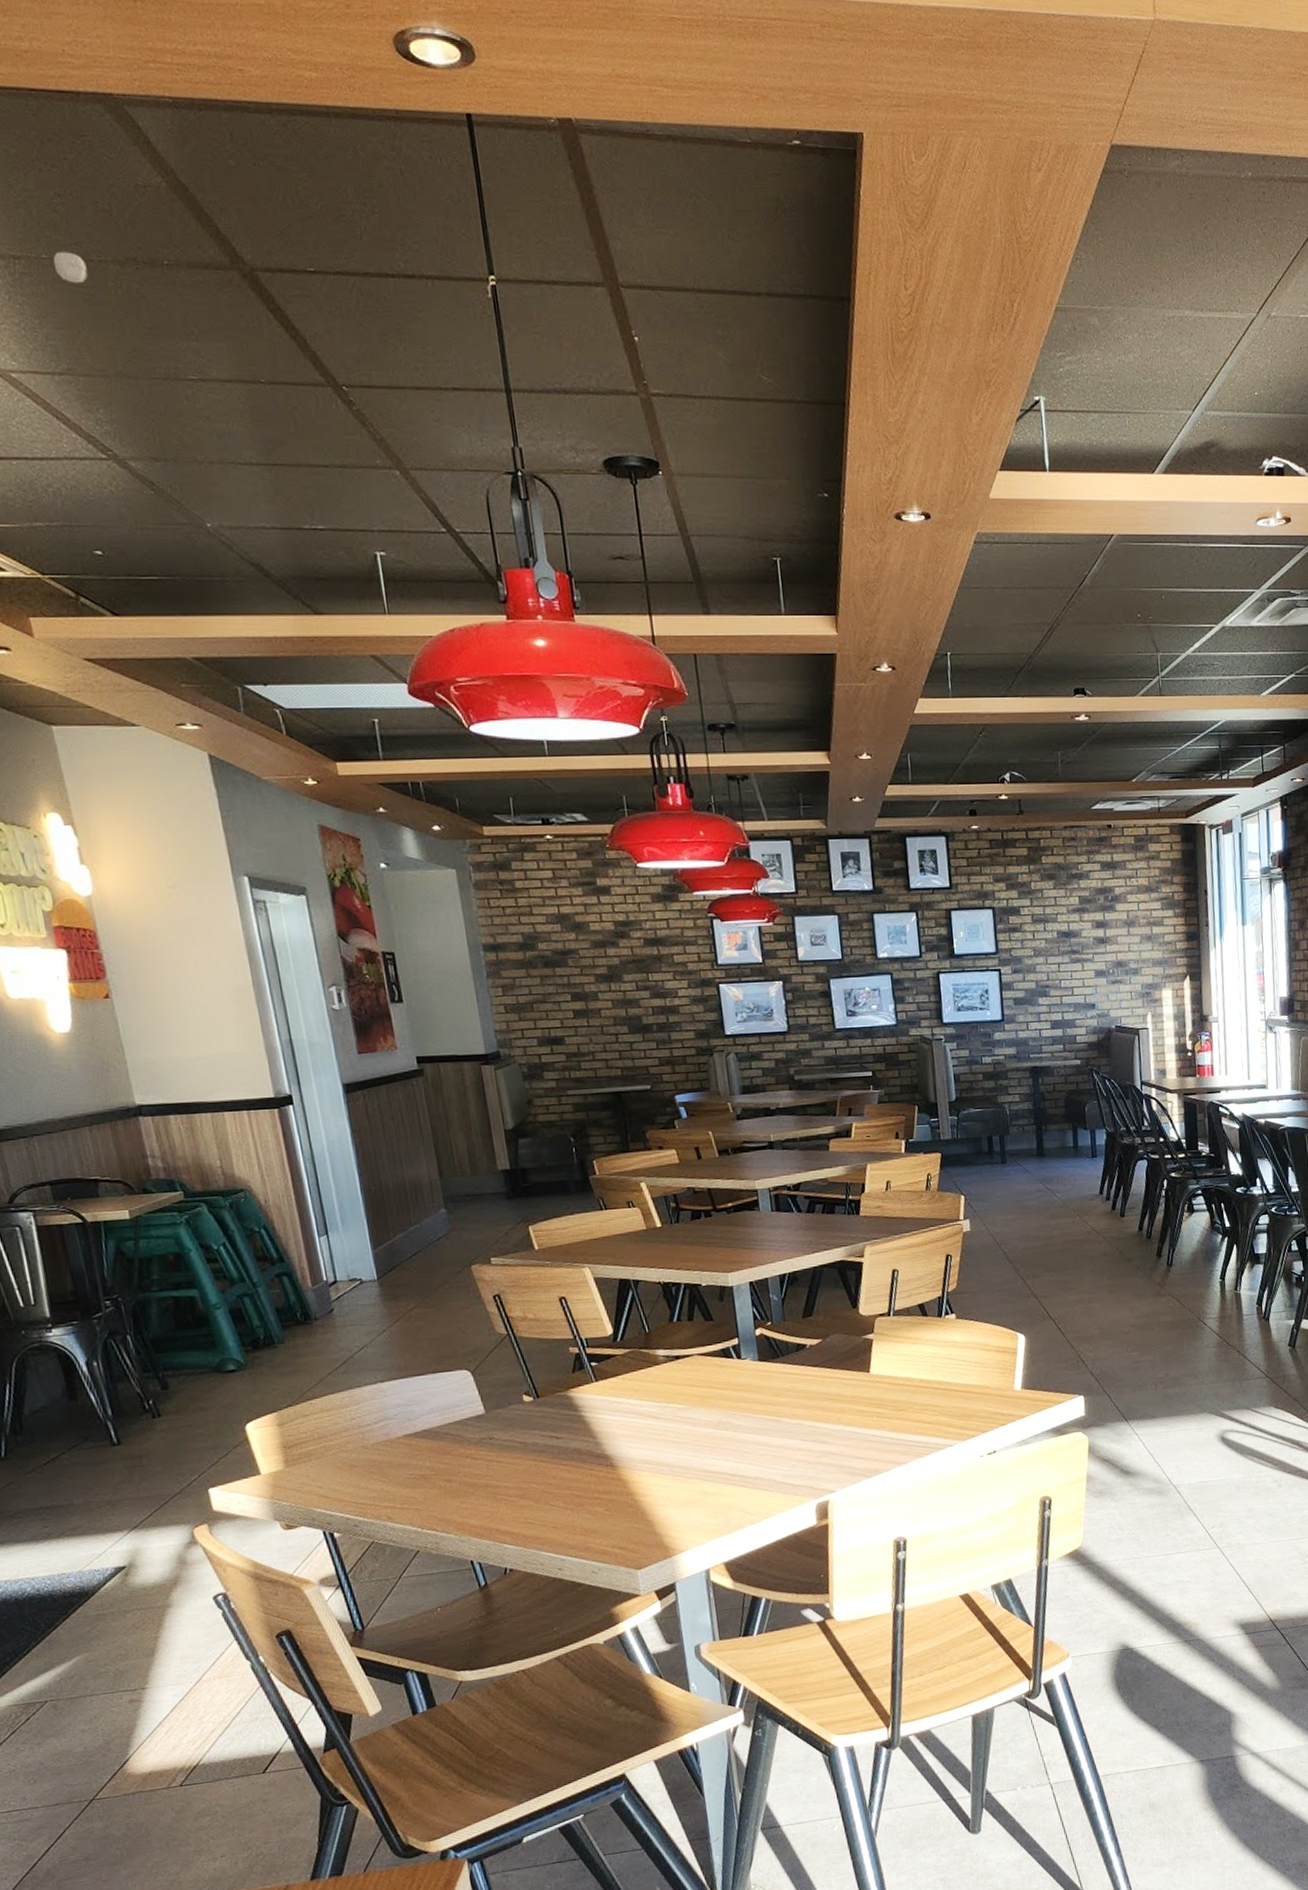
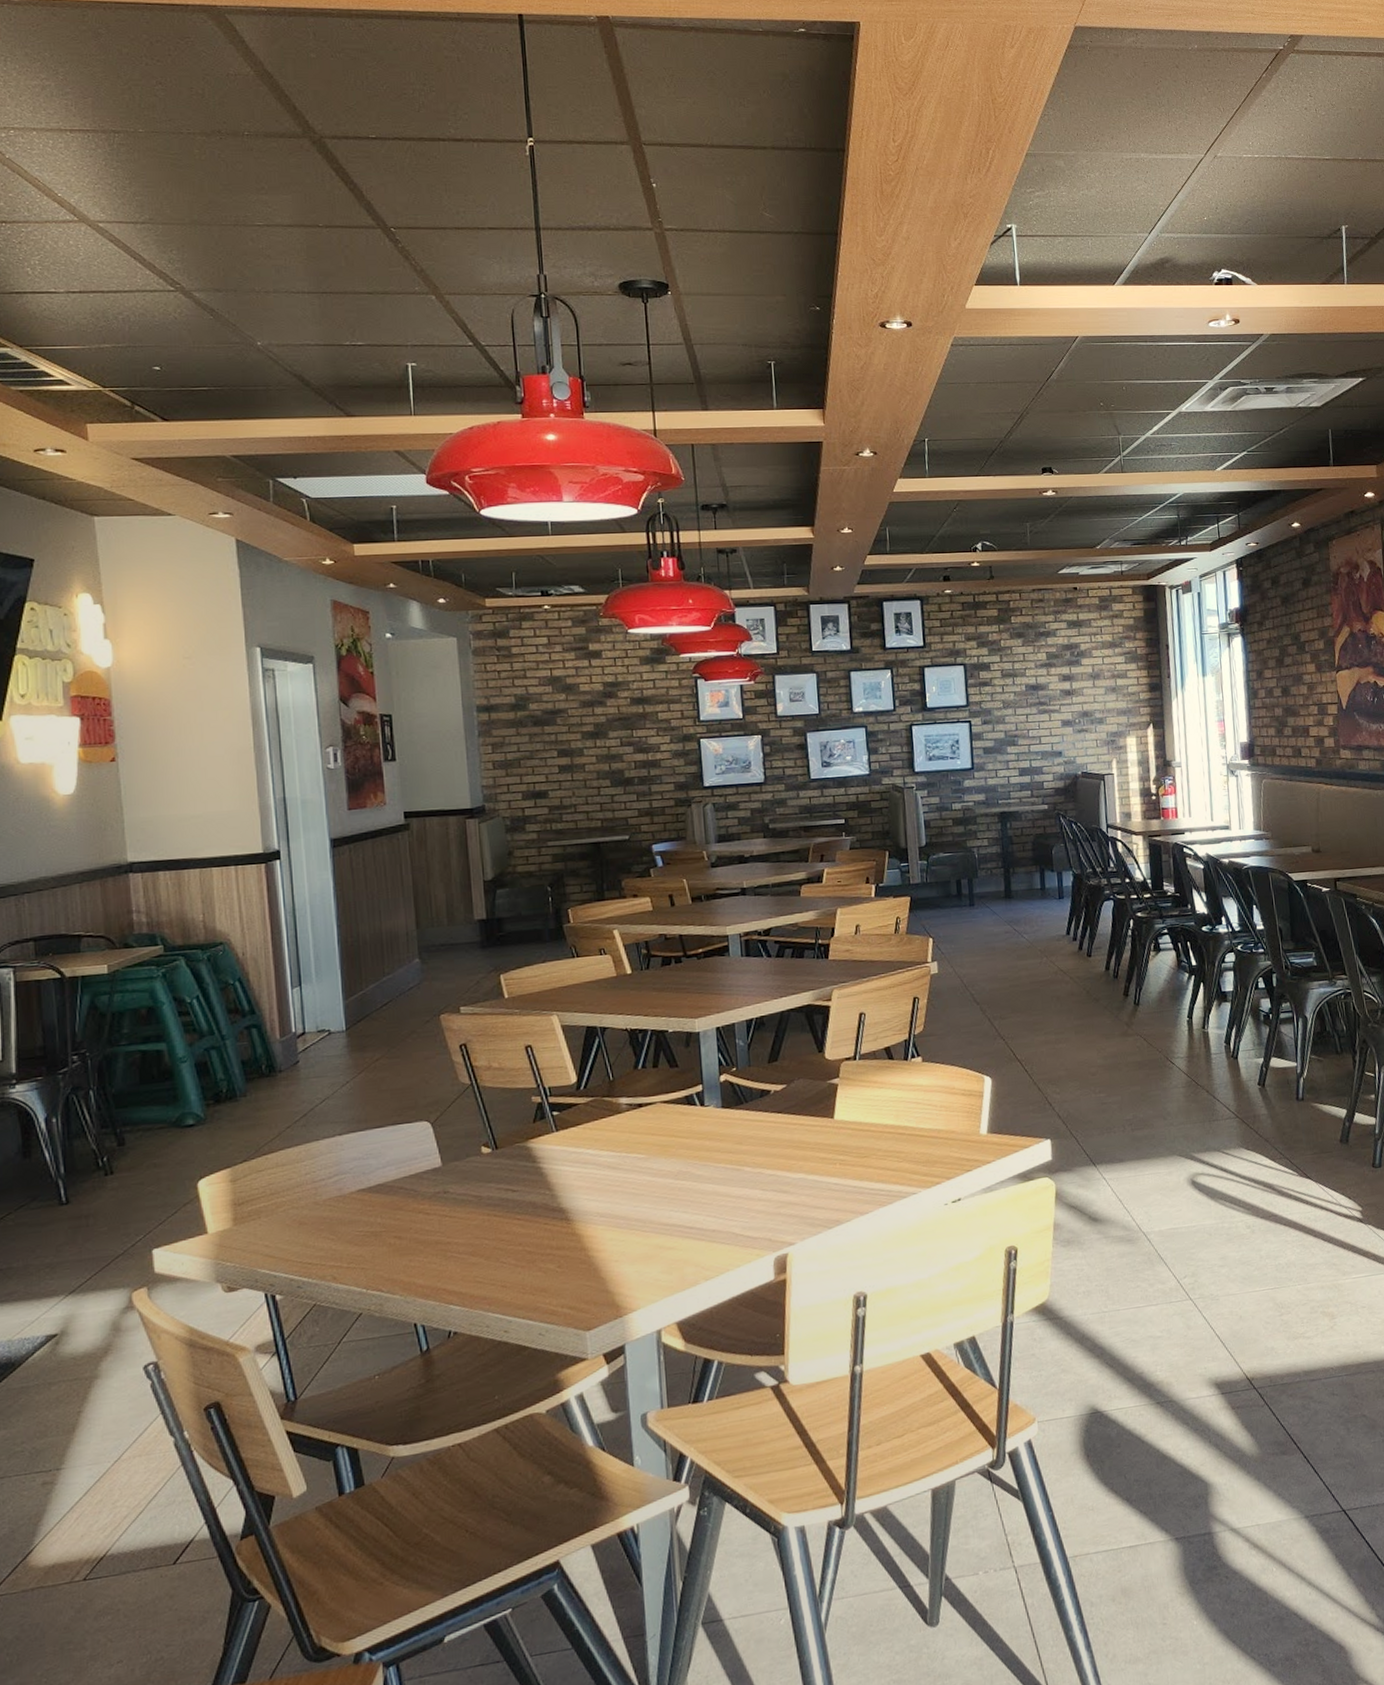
smoke detector: present [52,251,88,284] -> none [148,126,177,151]

